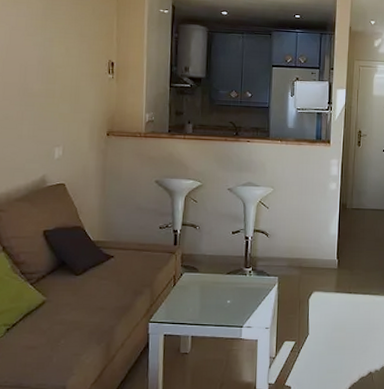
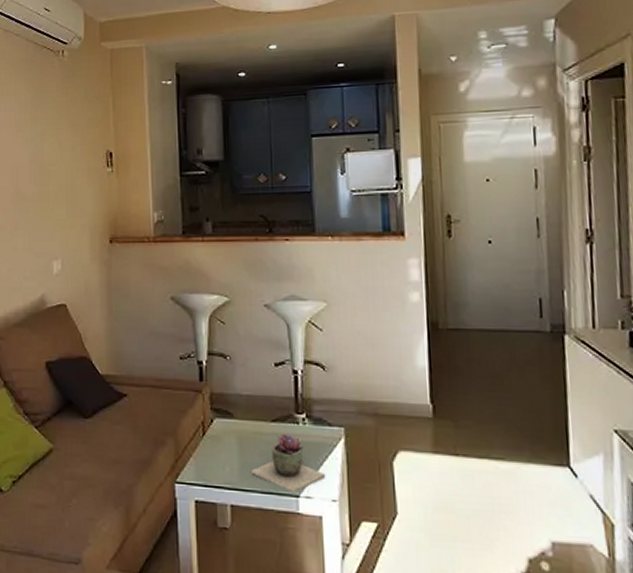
succulent plant: none [208,282,263,324] -> present [251,433,326,493]

